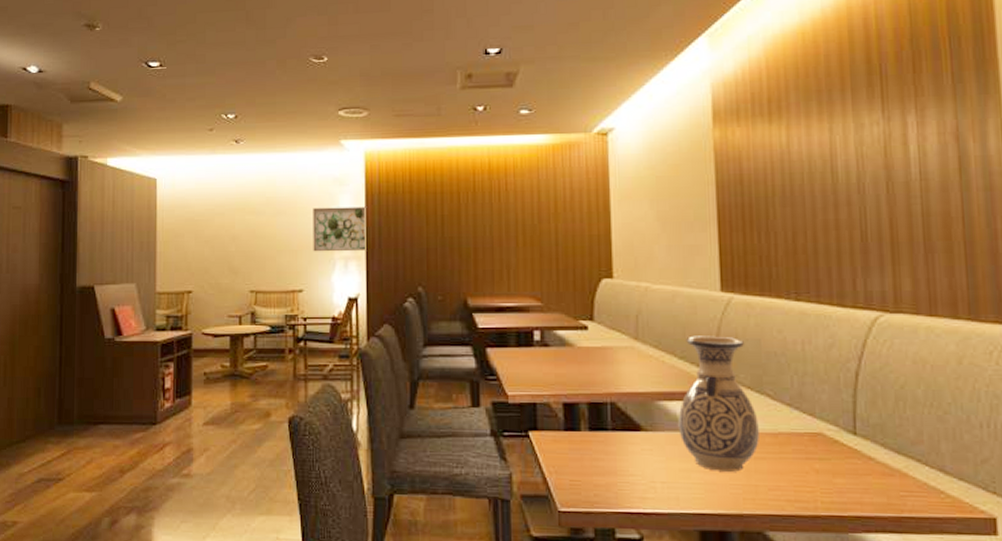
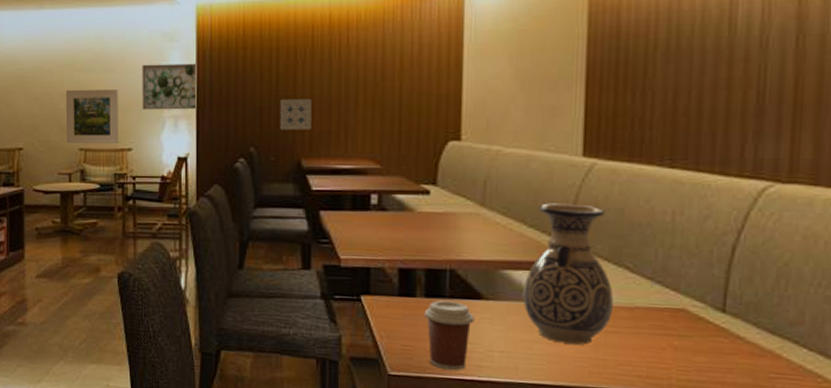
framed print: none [236,231,289,285] -> present [65,88,118,143]
wall art: none [446,240,476,270] -> present [280,99,312,130]
coffee cup: none [589,433,636,503] -> present [424,300,475,370]

